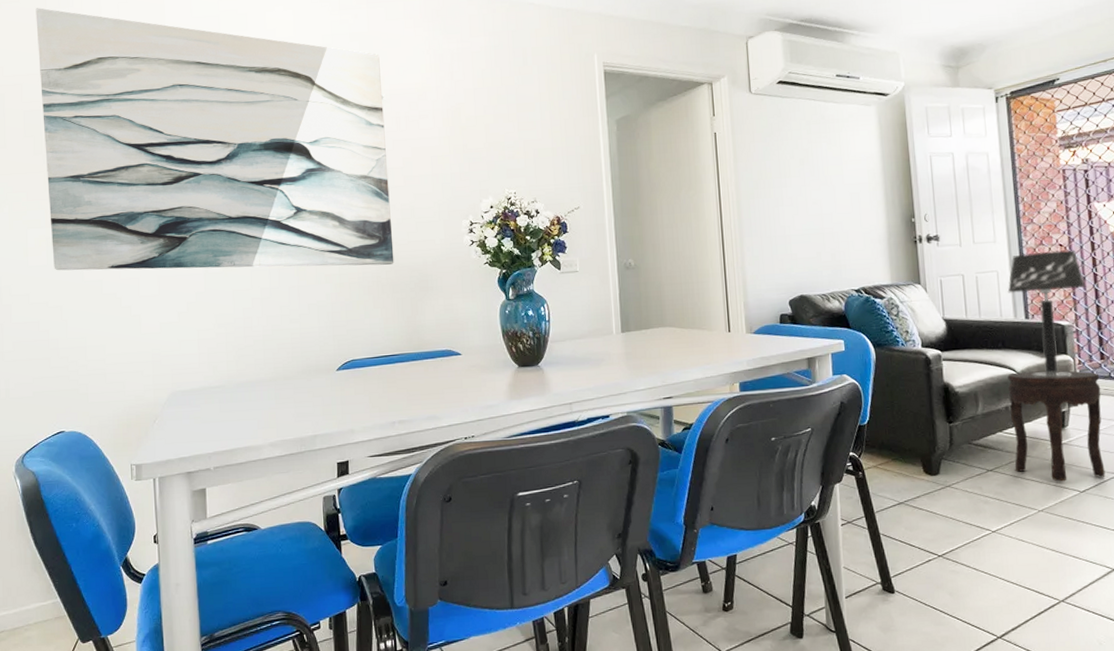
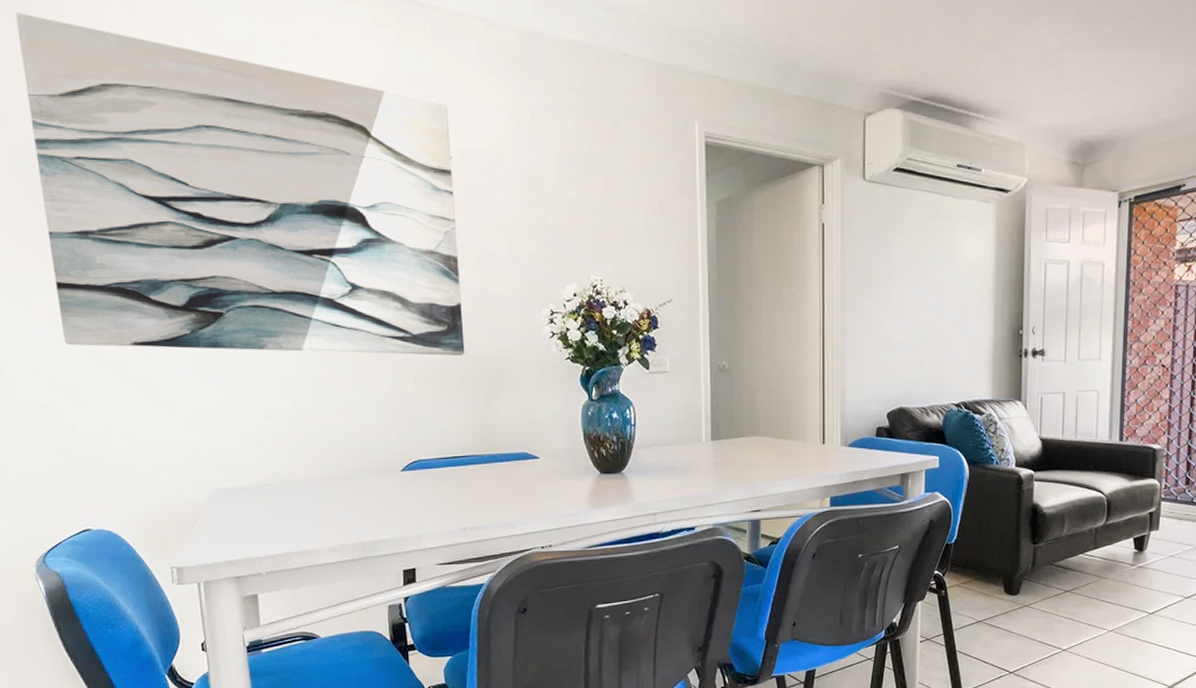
table lamp: present [1007,250,1086,378] -> none [1105,371,1182,501]
side table: present [1007,370,1106,482] -> none [1091,494,1183,604]

